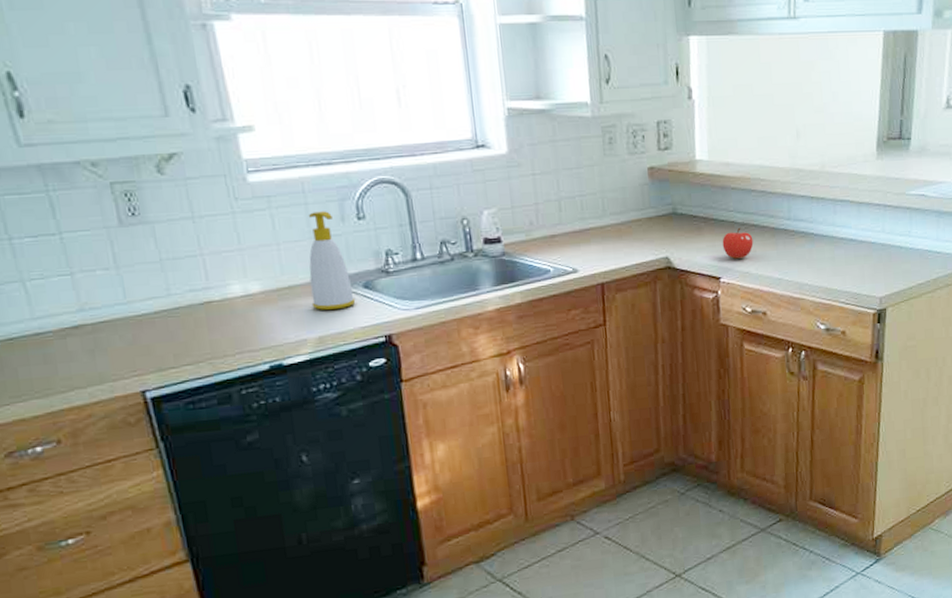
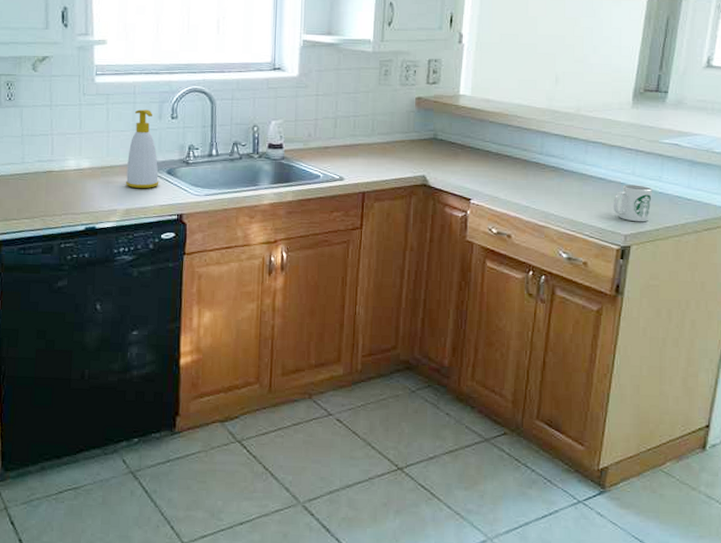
fruit: present [722,227,754,259] -> none [476,156,505,184]
mug: none [865,242,904,283] -> present [612,184,653,222]

